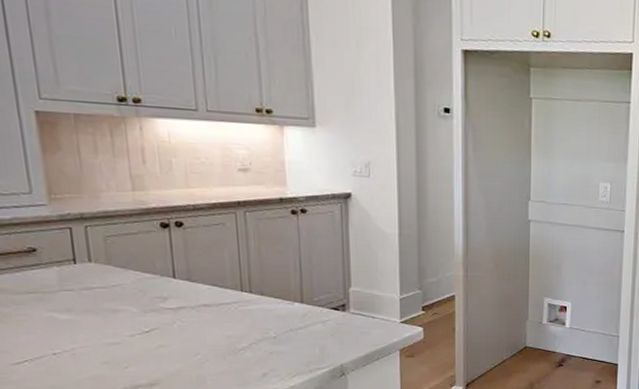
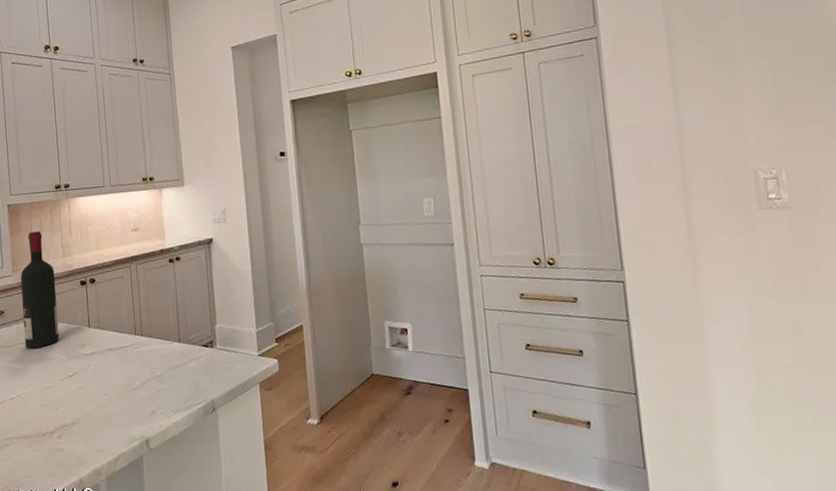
wine bottle: none [61,152,129,298] -> present [20,231,60,349]

